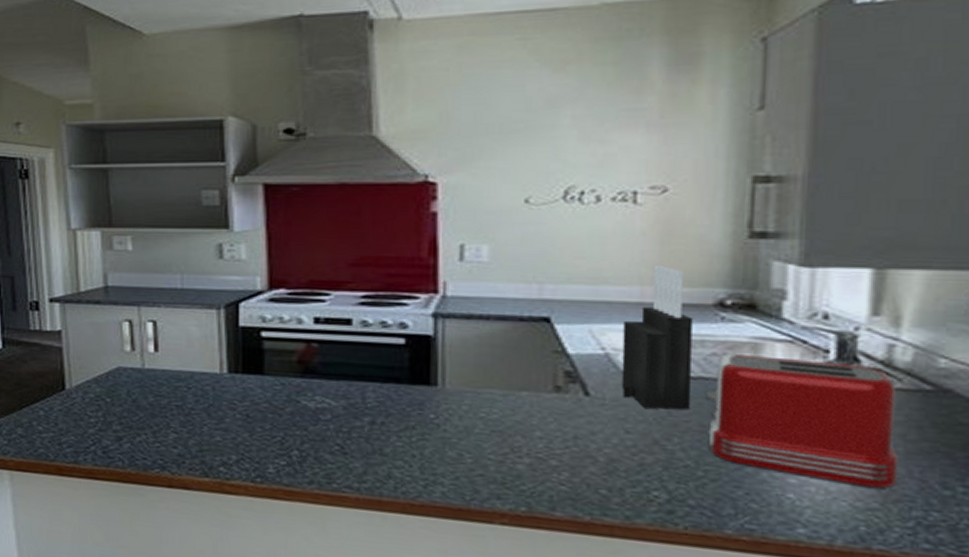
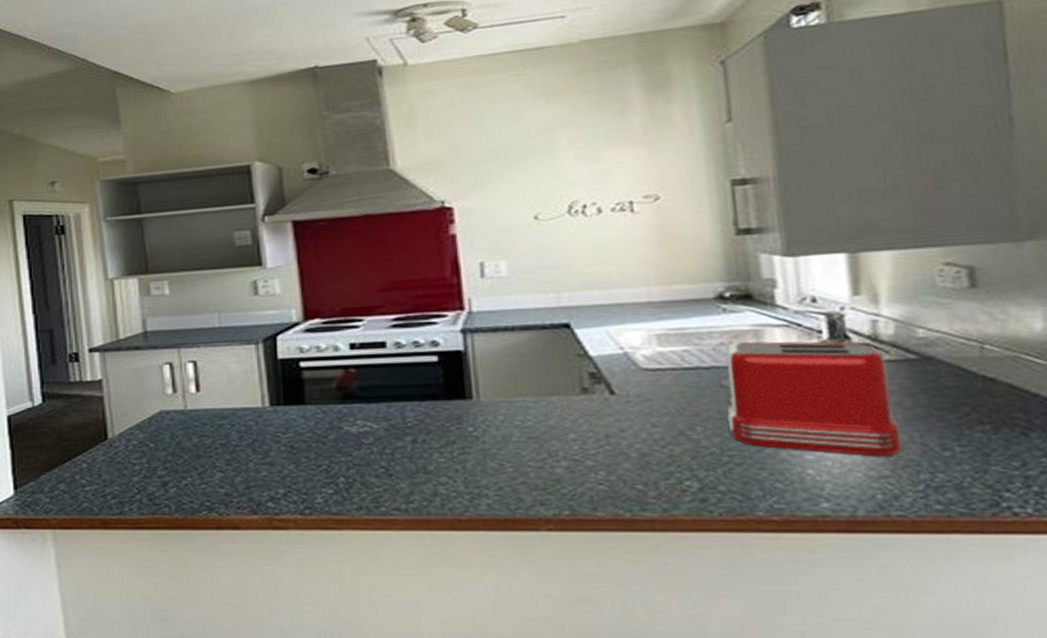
knife block: present [621,266,693,410] -> none [637,267,708,402]

